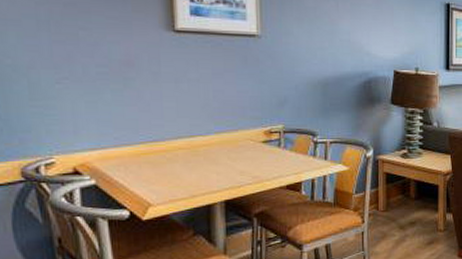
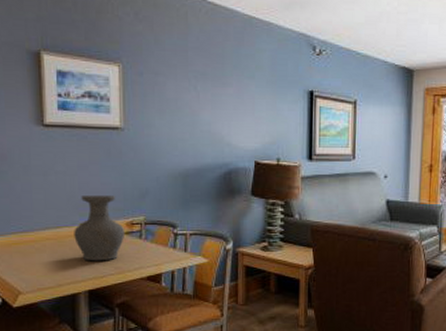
vase: none [208,103,264,171] -> present [74,194,126,261]

